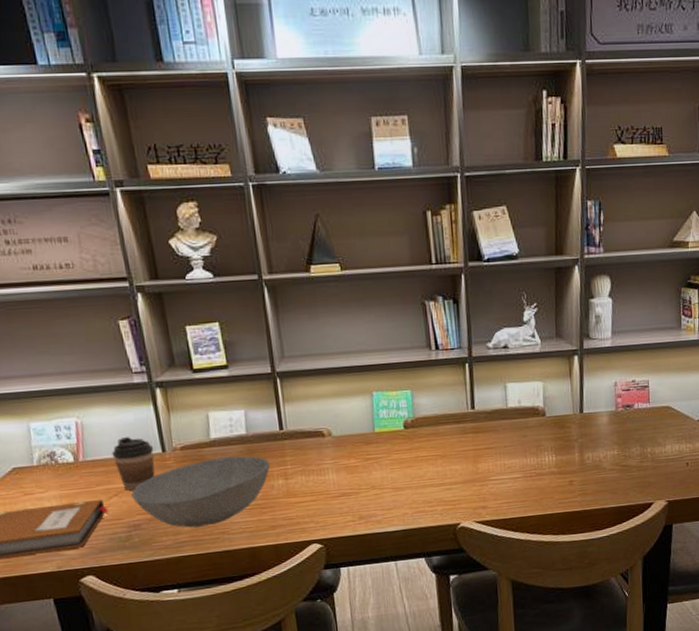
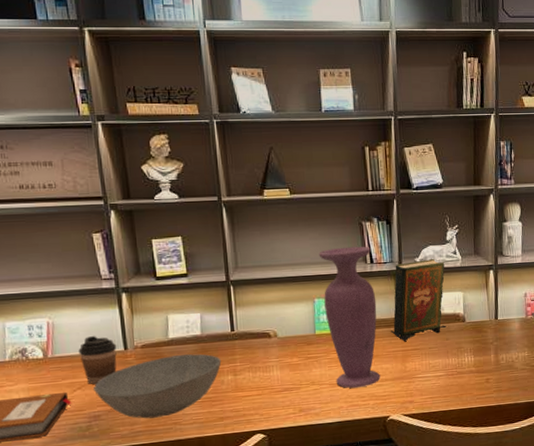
vase: none [376,329,449,493] -> present [319,246,380,388]
book: none [459,344,524,439] -> present [390,259,447,341]

